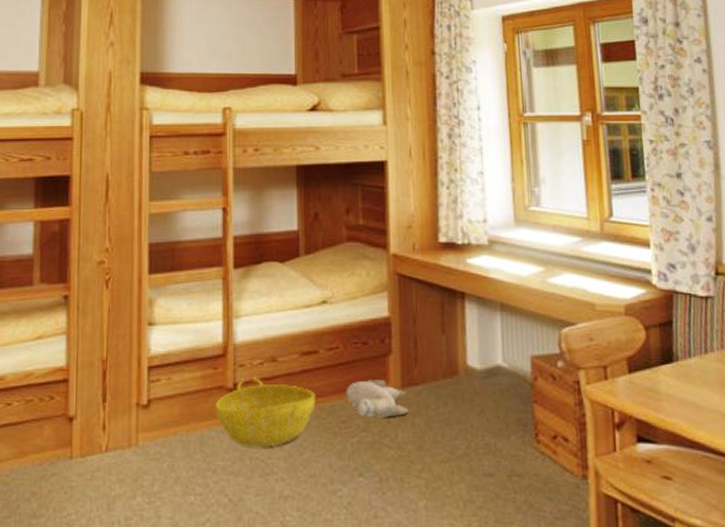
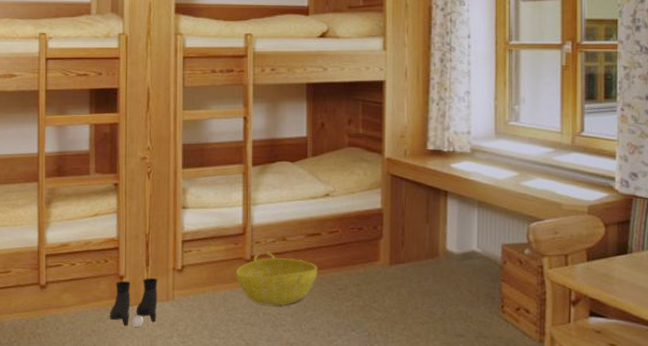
boots: none [55,417,117,485] -> present [110,277,158,327]
plush toy: present [345,380,409,418] -> none [343,258,395,288]

